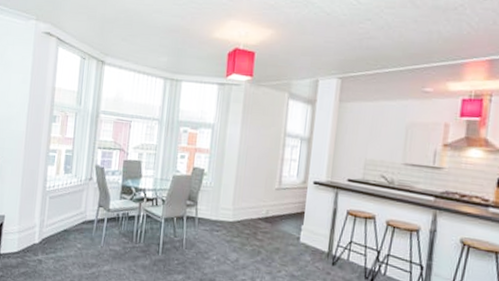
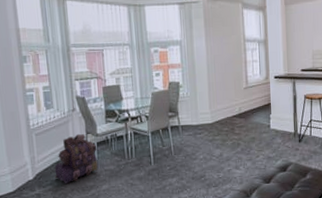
backpack: none [59,205,107,256] -> present [54,133,99,184]

